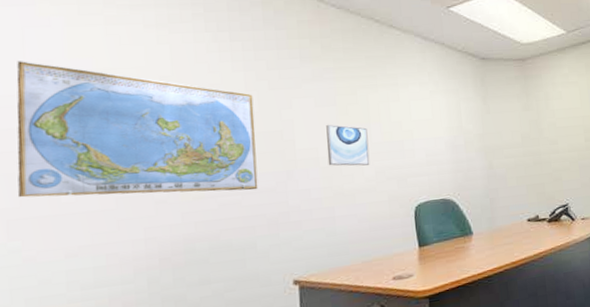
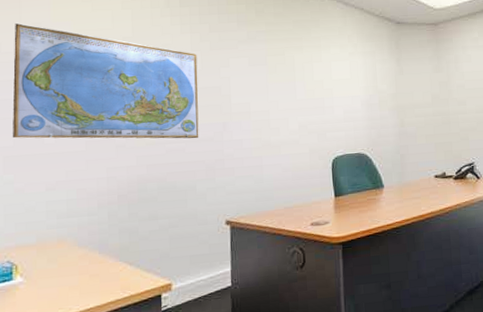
wall art: present [326,124,370,166] -> none [257,81,294,120]

